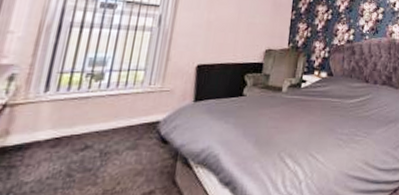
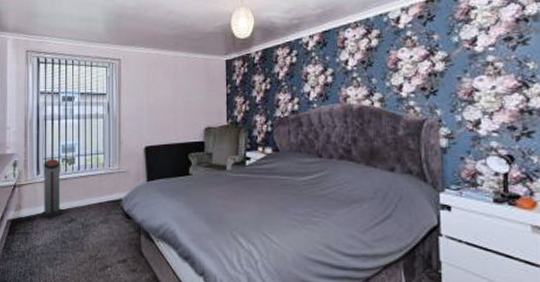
air purifier: none [38,72,83,147] -> present [40,158,63,219]

